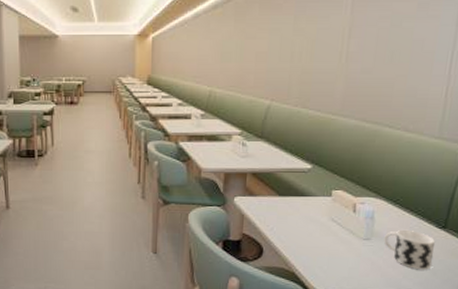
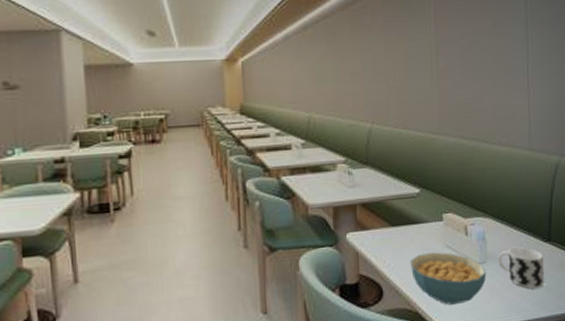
cereal bowl: none [292,223,370,272] -> present [409,252,487,305]

